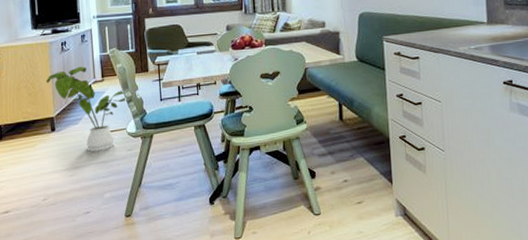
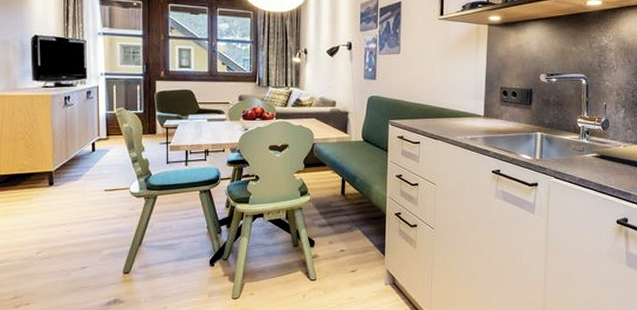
house plant: present [46,66,140,152] -> none [46,123,145,208]

